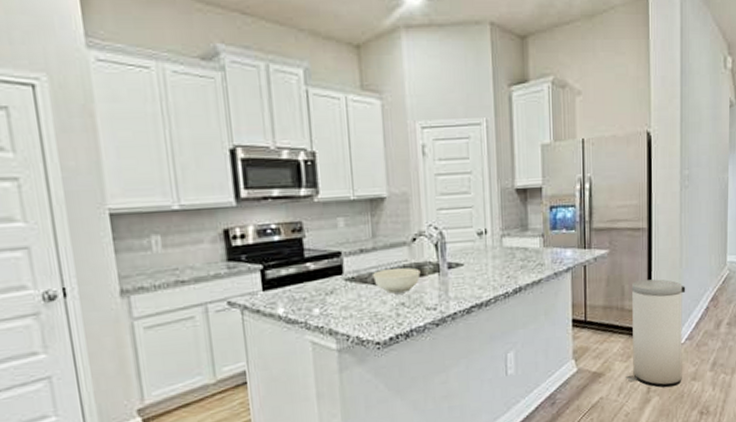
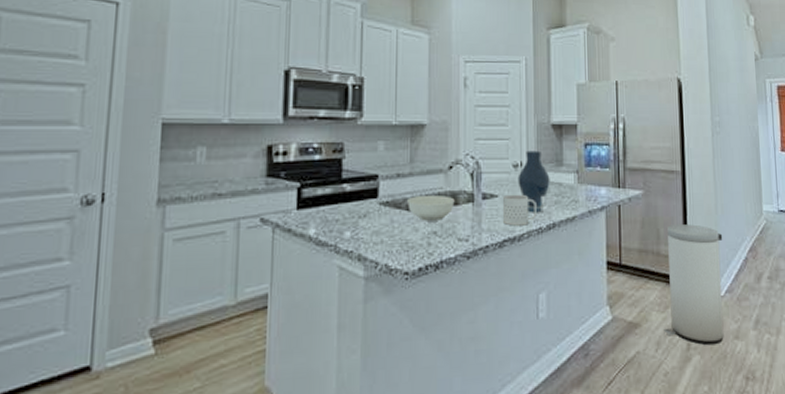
mug: none [468,261,503,293] -> present [502,194,537,226]
vase: none [482,216,516,279] -> present [518,150,550,213]

